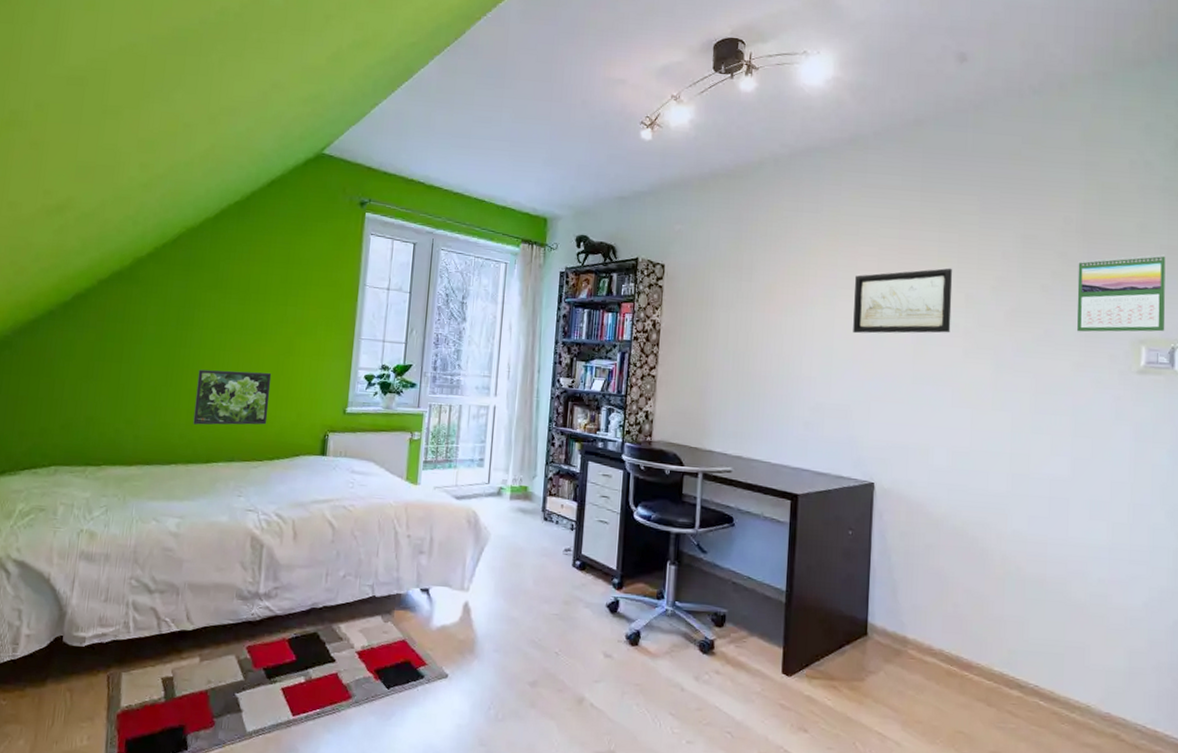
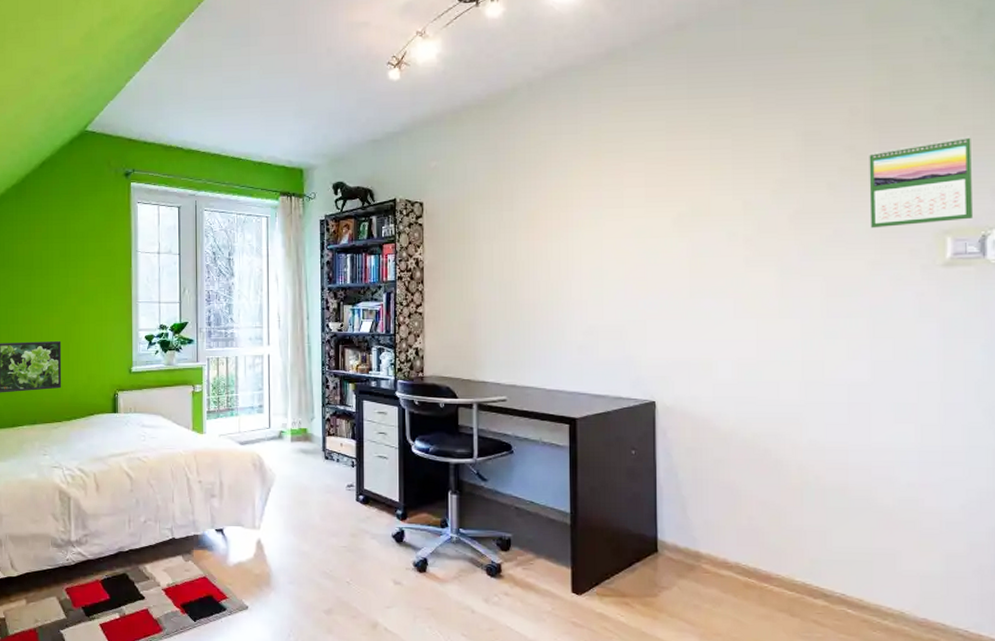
wall art: present [853,268,953,334] -> none [622,175,729,253]

